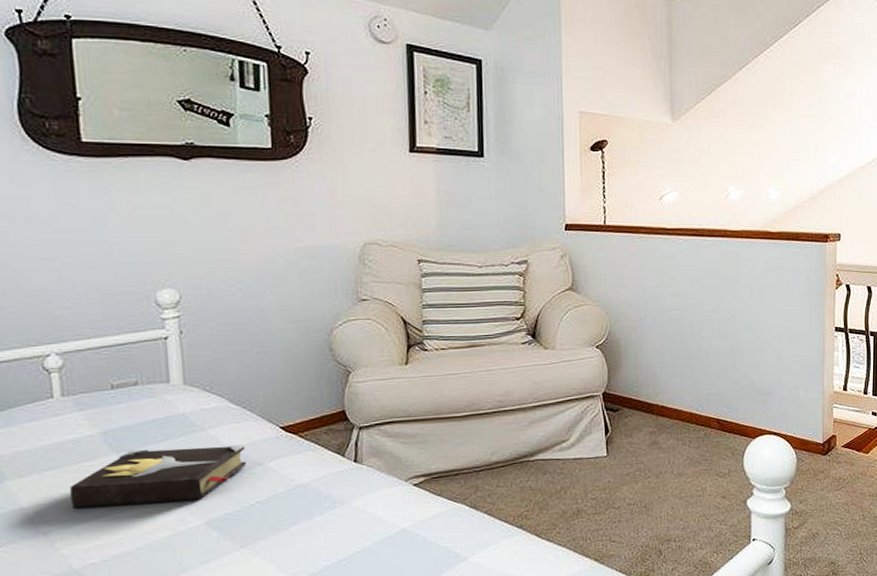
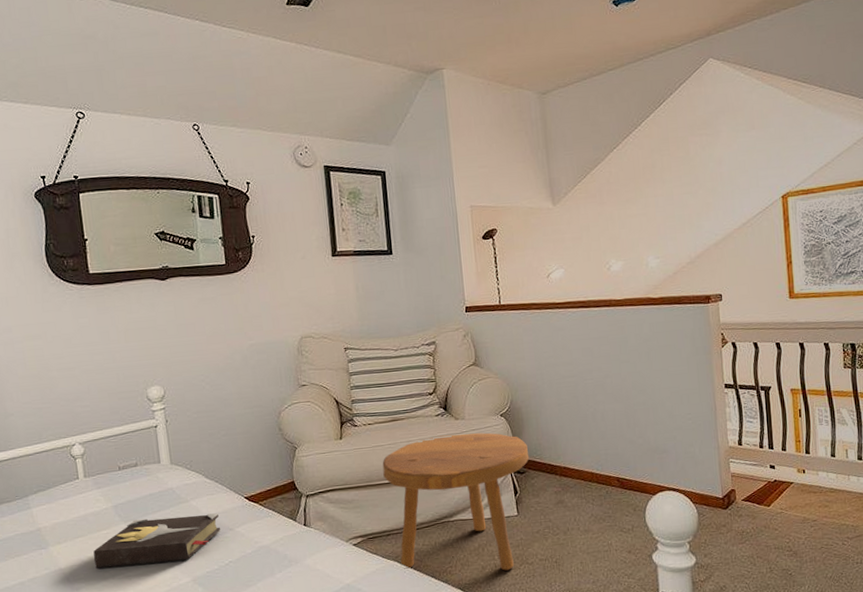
footstool: none [455,365,625,516] -> present [382,432,530,571]

